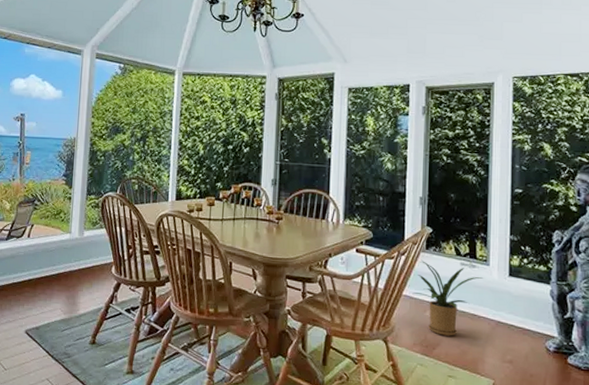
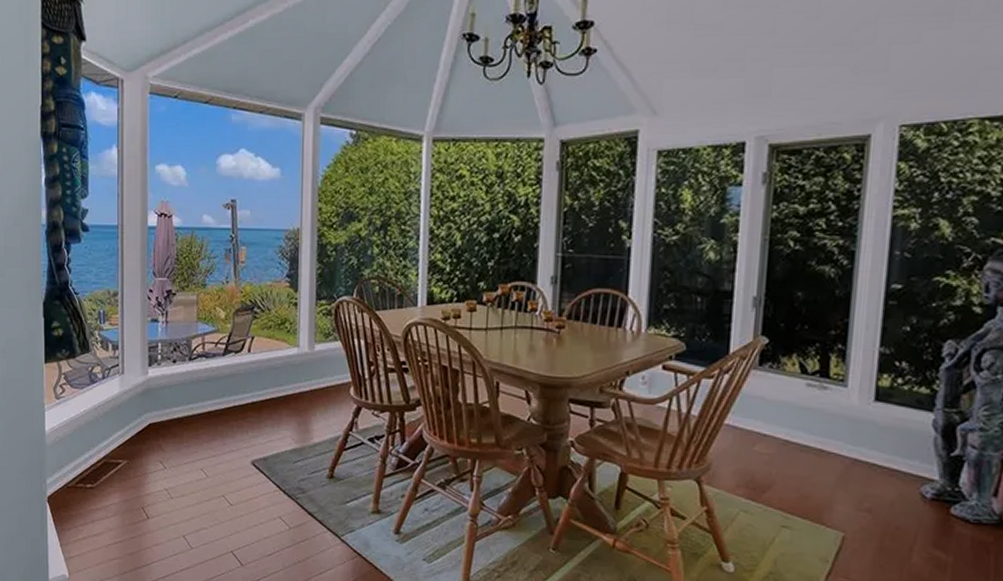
house plant: present [412,259,484,336] -> none [737,379,838,477]

